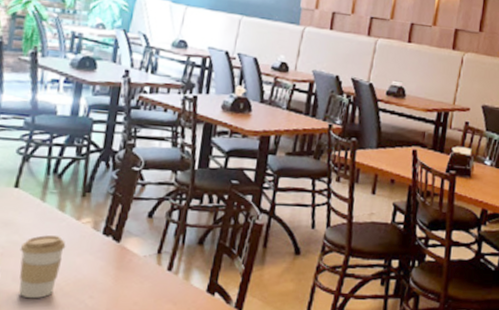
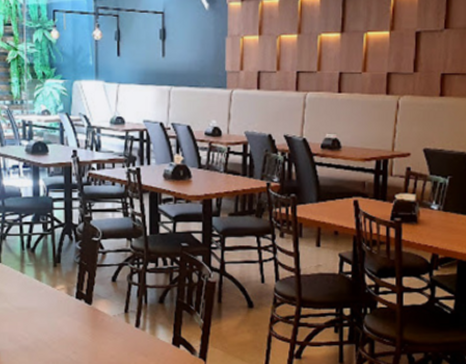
coffee cup: present [19,235,66,299] -> none [11,302,47,356]

